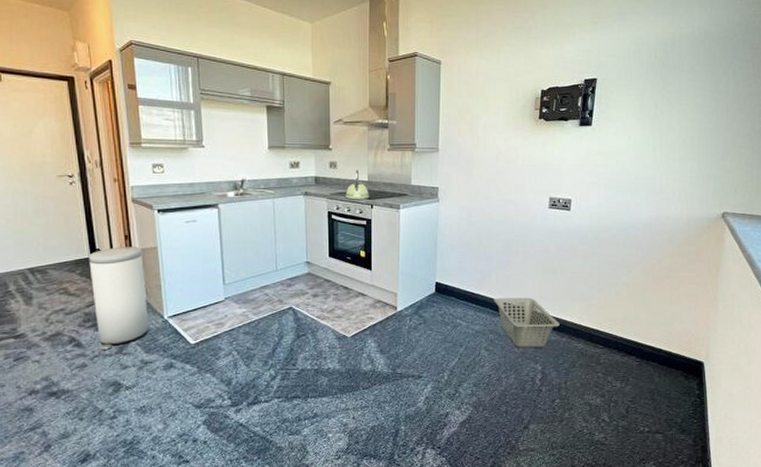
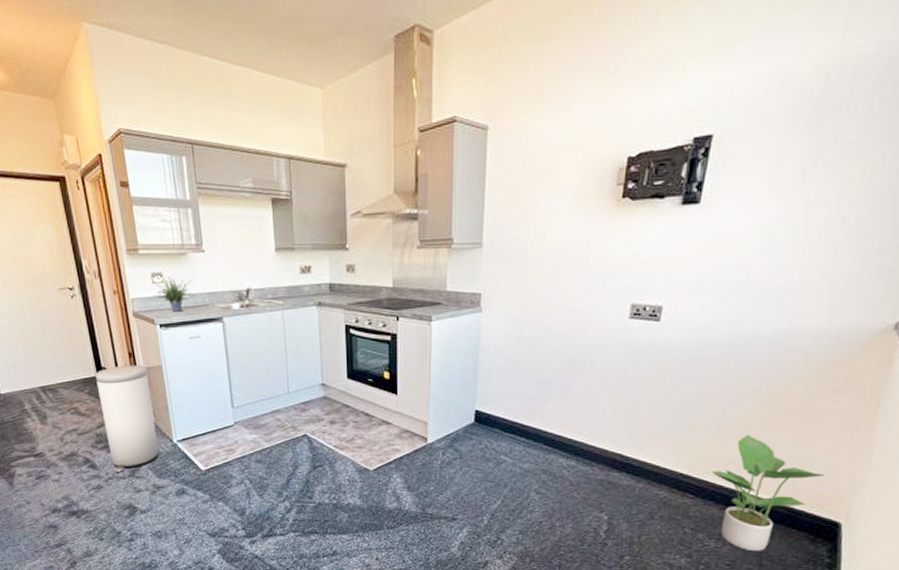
potted plant: none [153,165,192,199] -> present [153,274,193,312]
kettle: present [345,169,370,200] -> none [365,273,395,311]
laundry basket: present [494,297,560,348] -> none [549,431,636,493]
potted plant: none [614,296,689,389] -> present [712,434,824,552]

